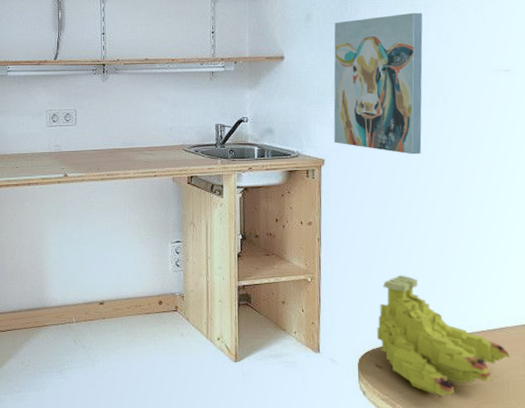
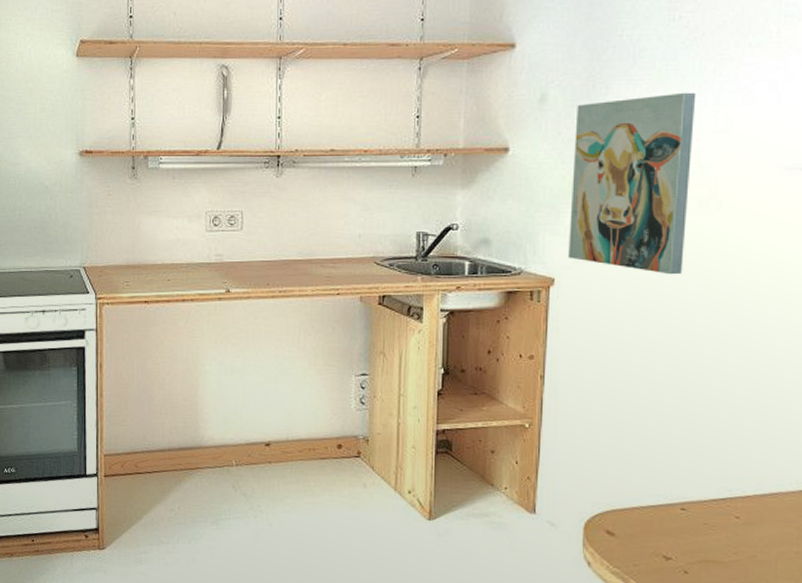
fruit: present [377,275,511,397] -> none [610,423,783,573]

